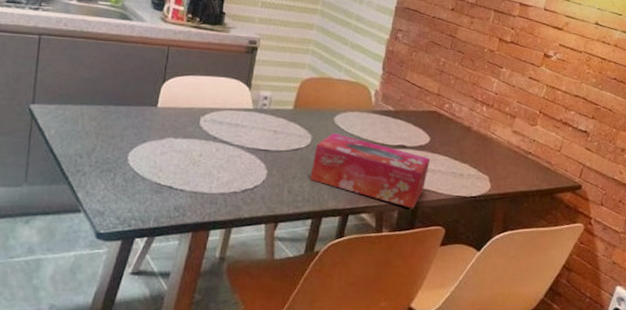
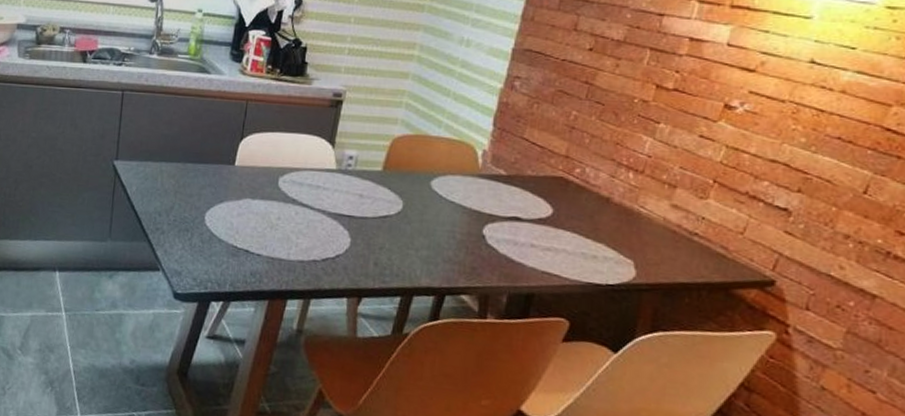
tissue box: present [310,133,431,209] -> none [400,199,554,294]

